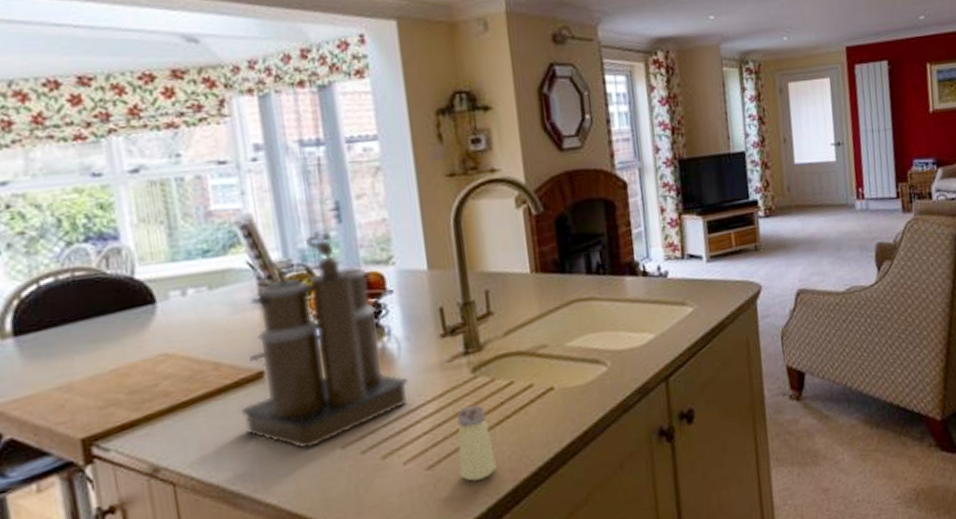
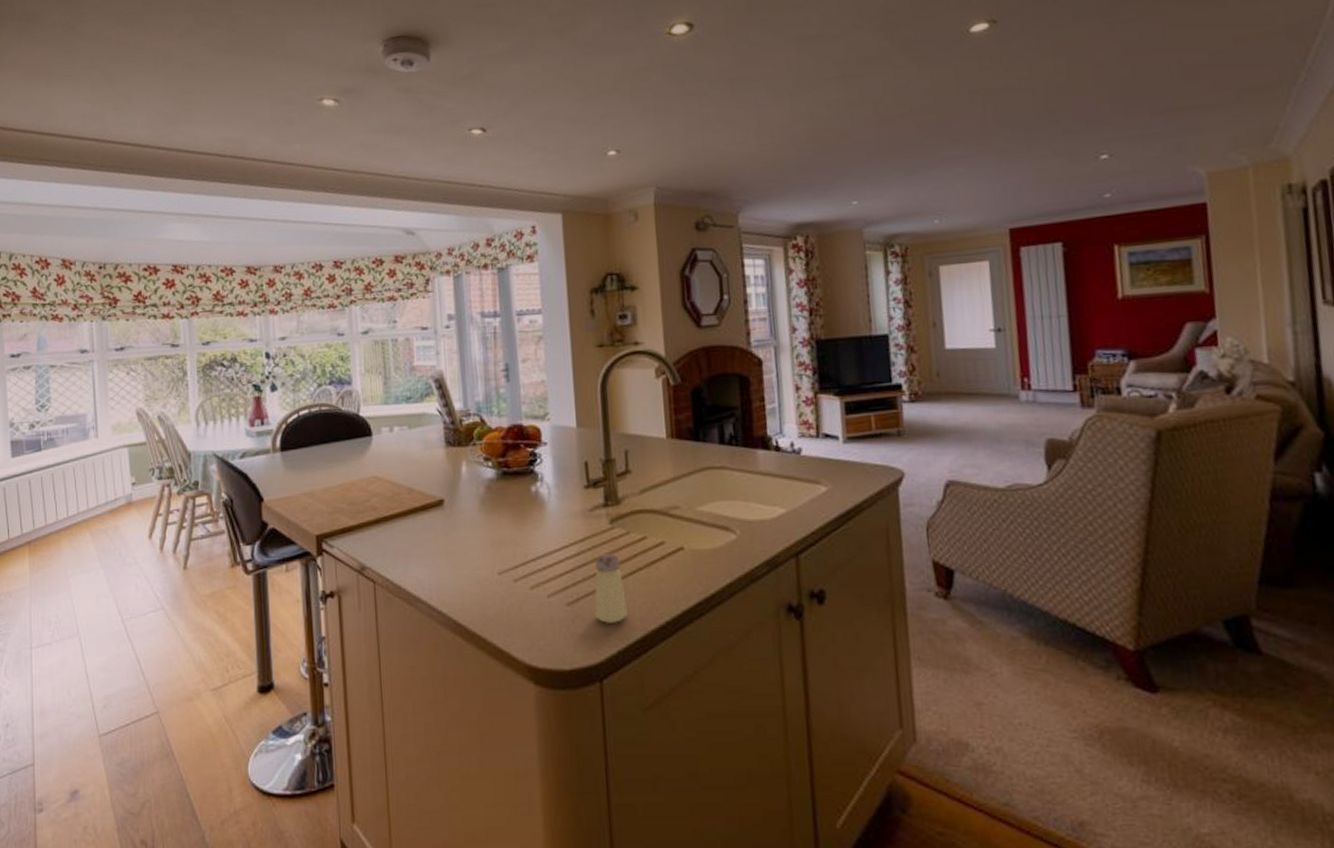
coffee maker: present [240,231,408,448] -> none [425,388,555,569]

